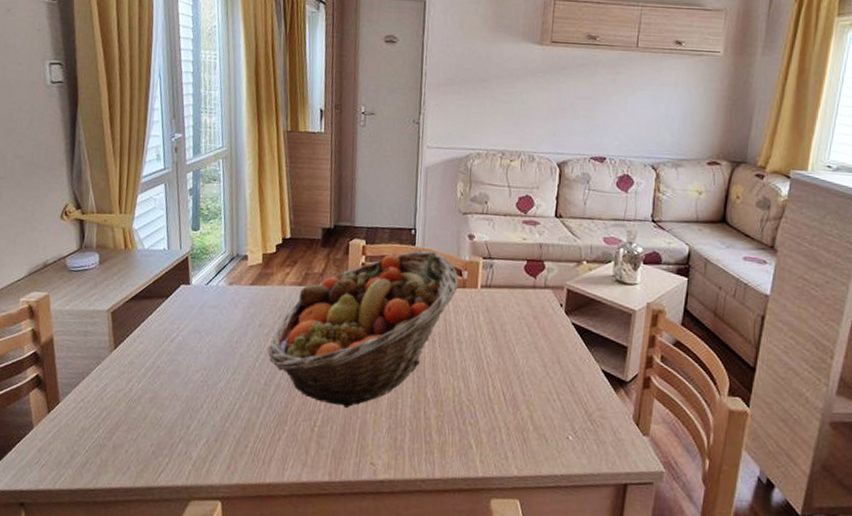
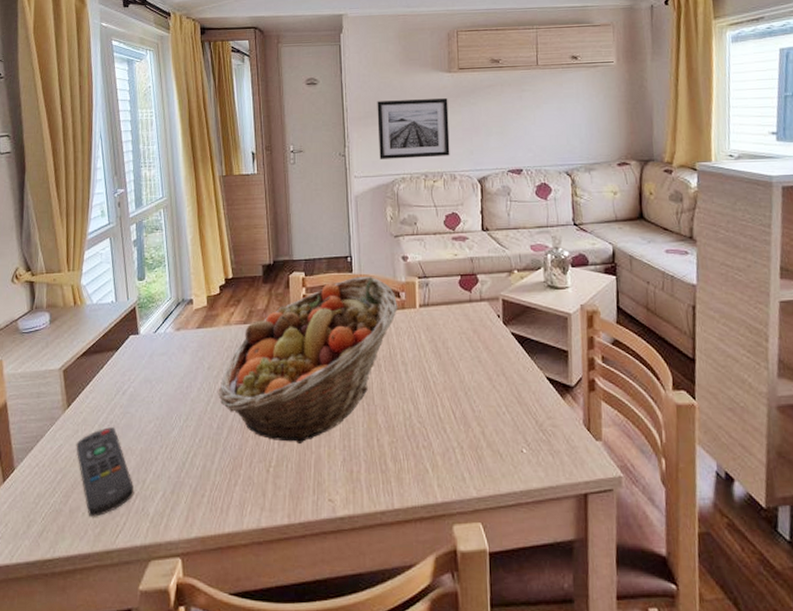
remote control: none [121,372,179,455] -> present [76,427,135,517]
wall art: none [455,68,536,135] -> present [377,98,450,159]

